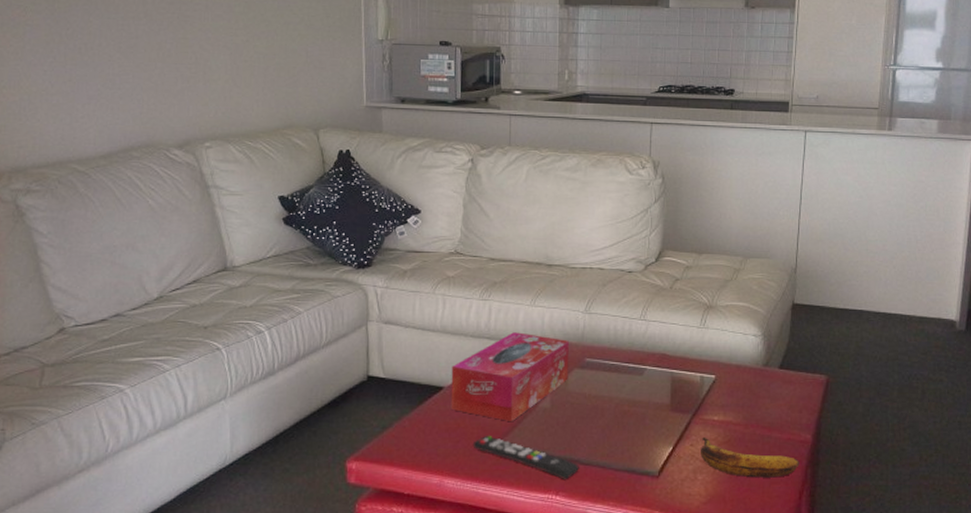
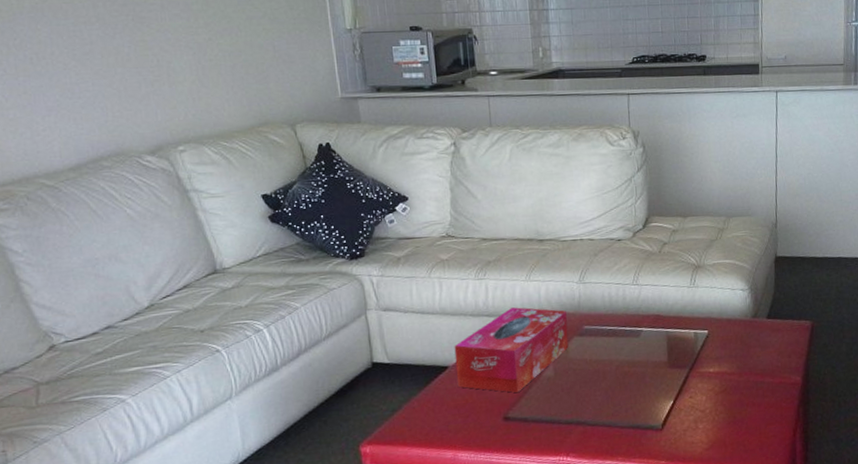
remote control: present [472,435,579,481] -> none [482,407,587,442]
banana: present [699,437,799,478] -> none [699,388,792,422]

